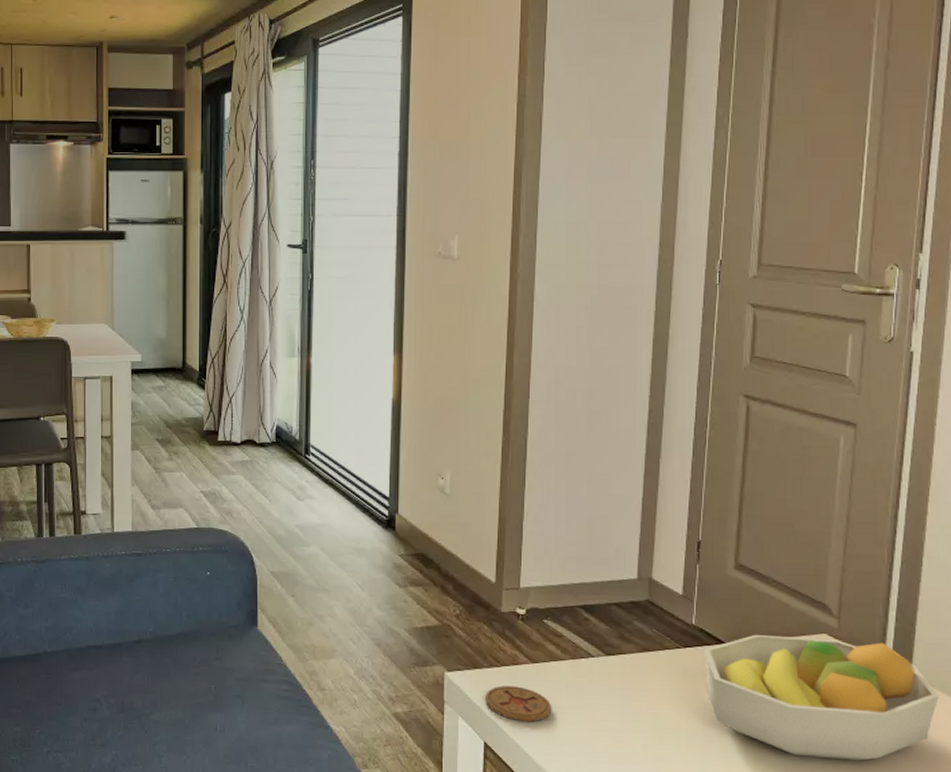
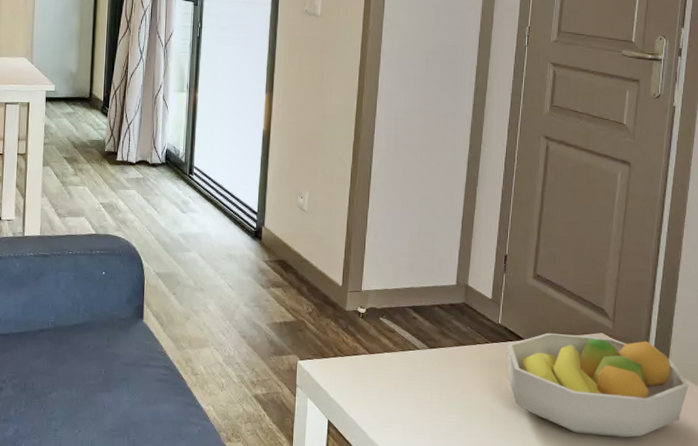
coaster: present [485,686,552,722] -> none [330,372,384,404]

